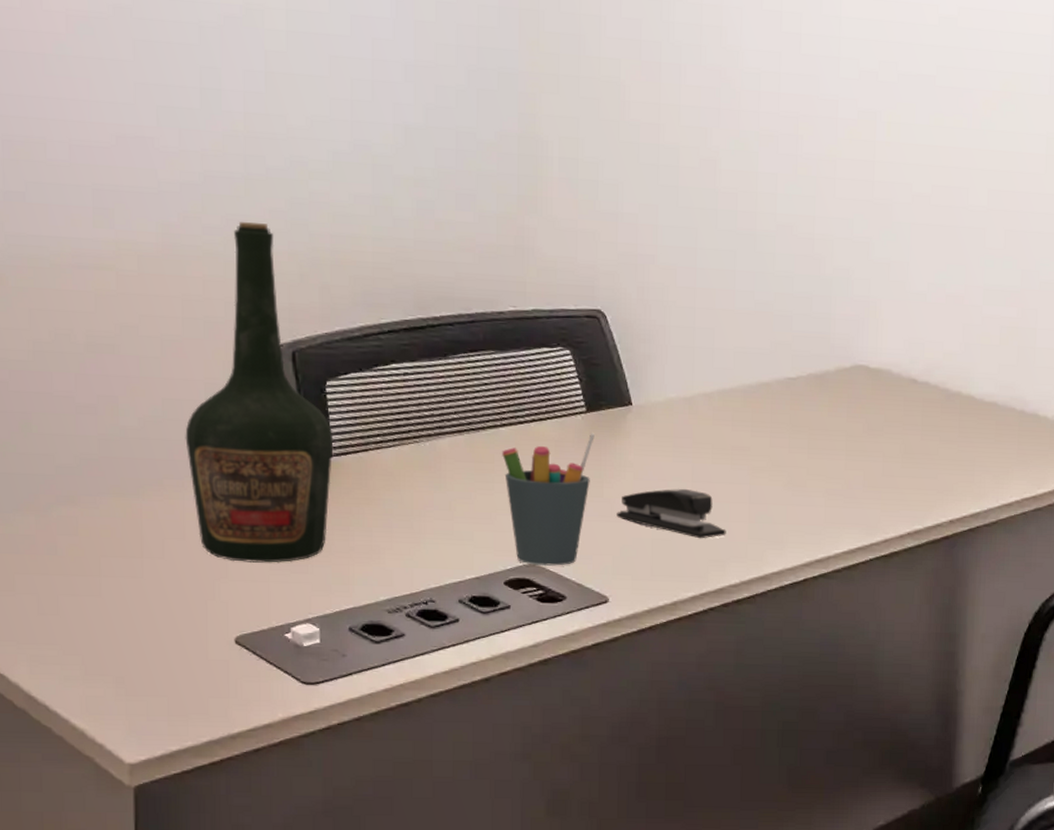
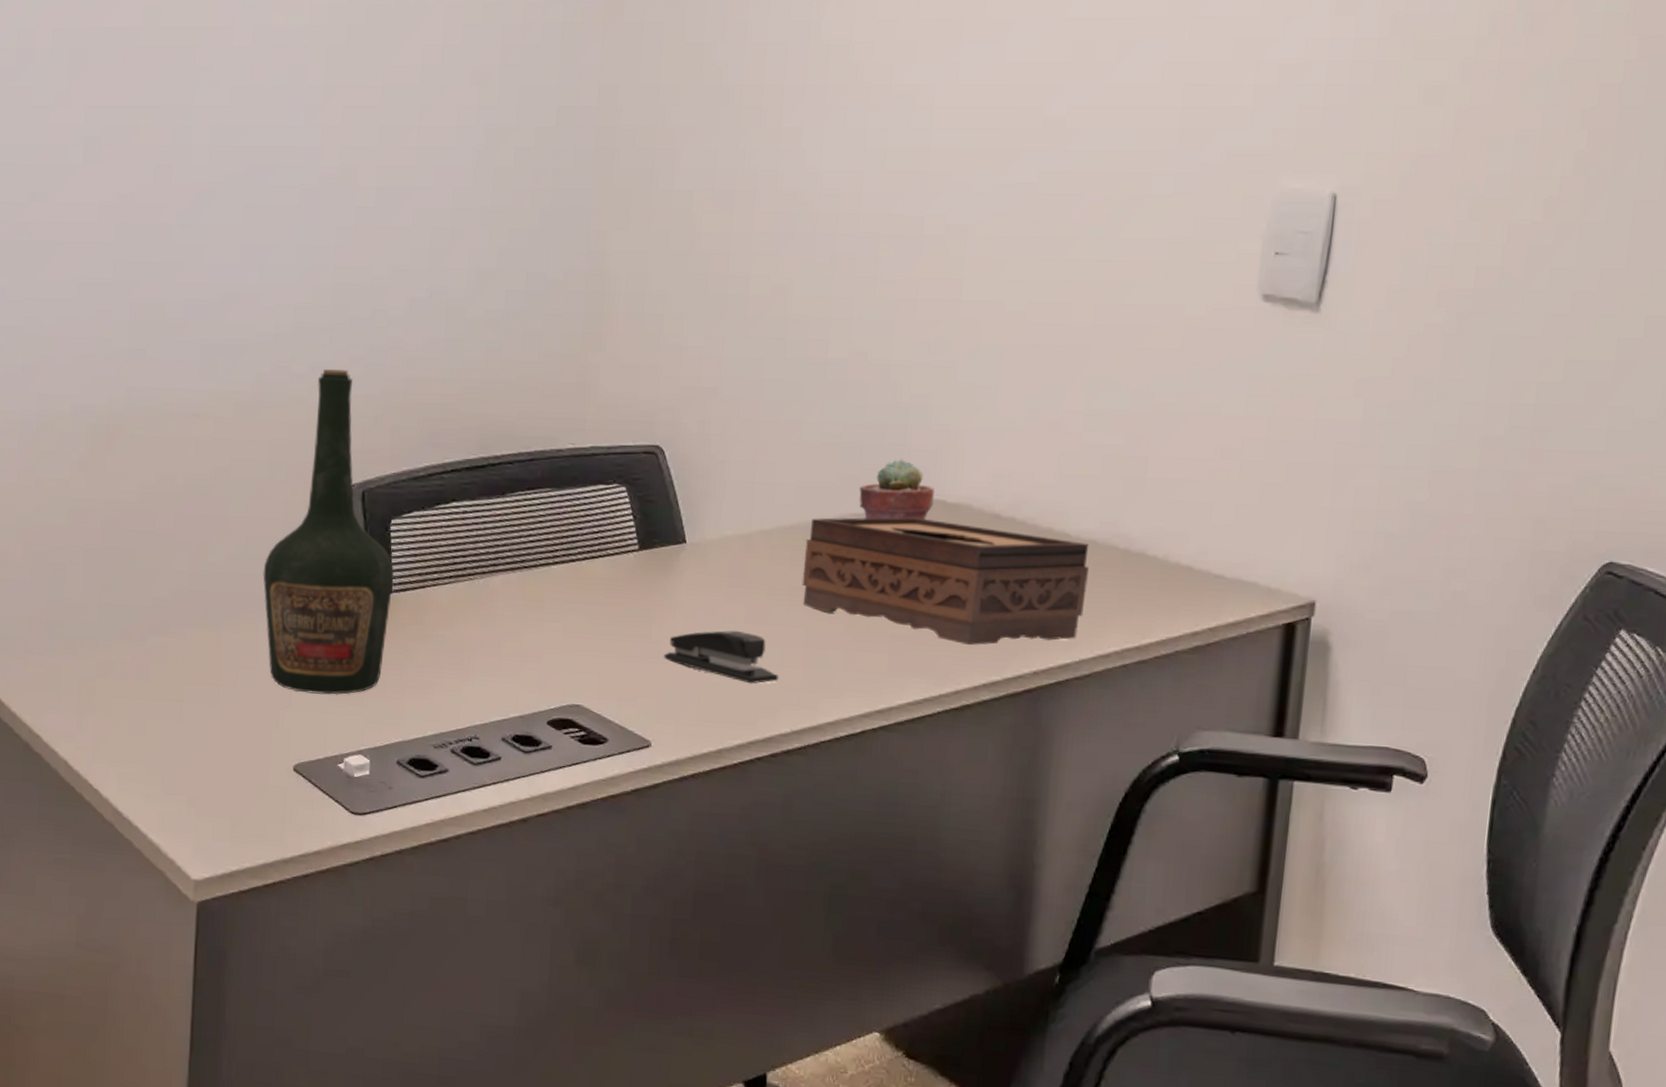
pen holder: present [502,432,595,566] -> none [552,570,646,707]
tissue box: none [743,381,993,499] -> present [802,517,1090,646]
potted succulent: none [791,326,858,383] -> present [858,458,935,520]

